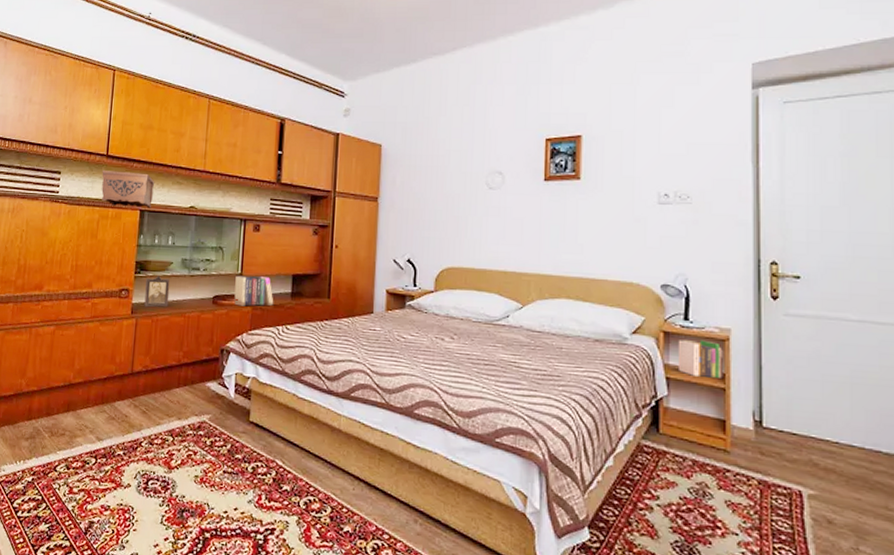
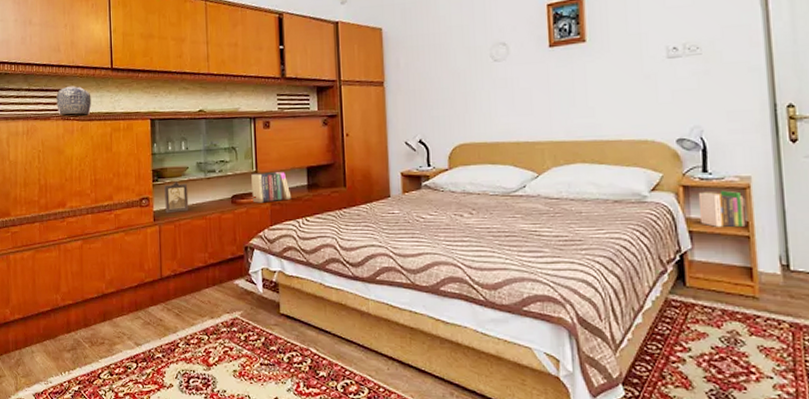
decorative jar: none [46,168,83,201] -> present [56,85,92,117]
decorative box: present [101,171,155,209] -> none [109,82,162,118]

